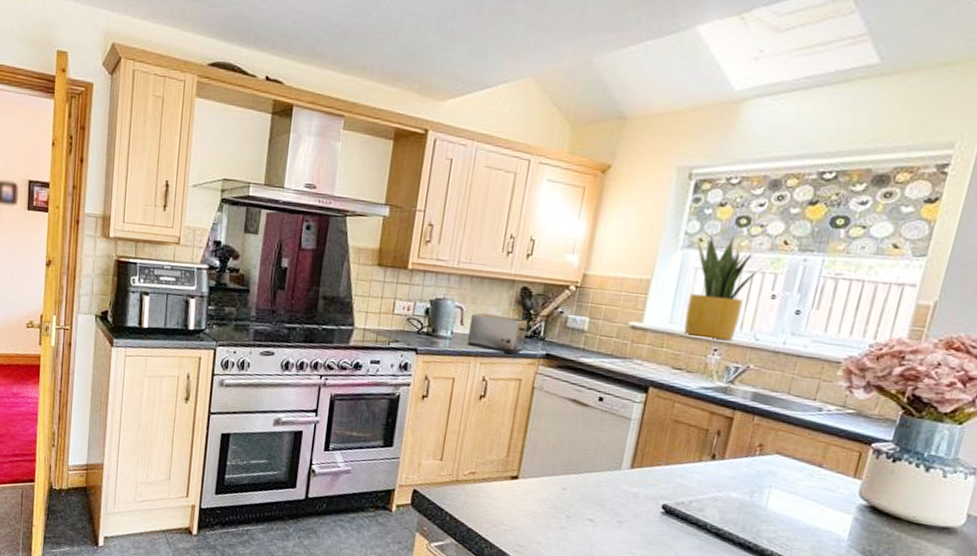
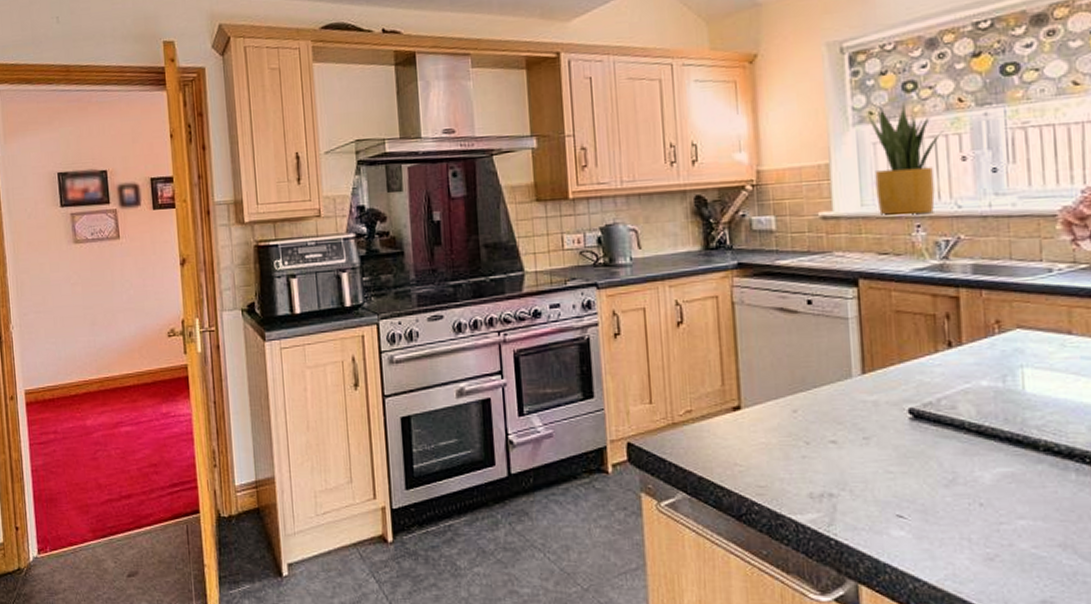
toaster: present [467,312,528,355] -> none [647,230,712,272]

